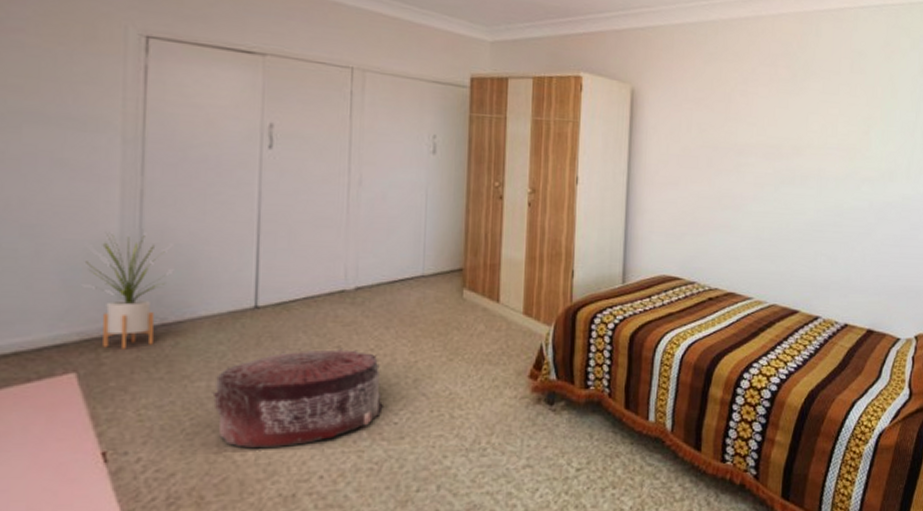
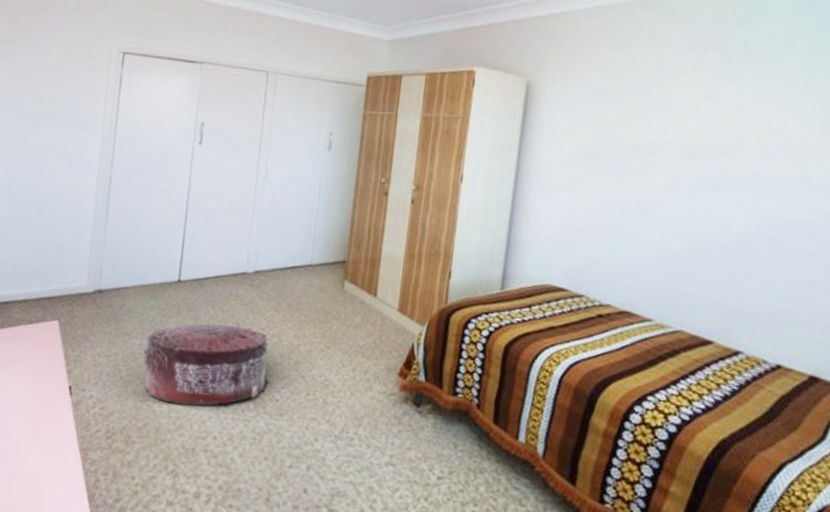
house plant: present [86,234,165,349] -> none [71,212,122,306]

